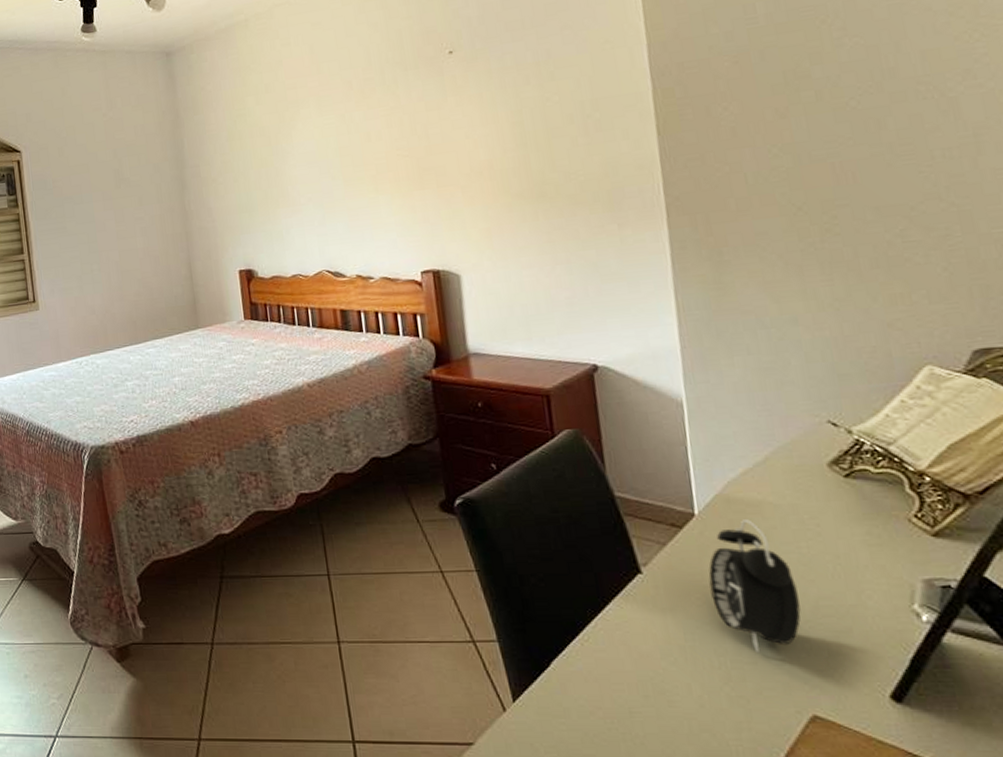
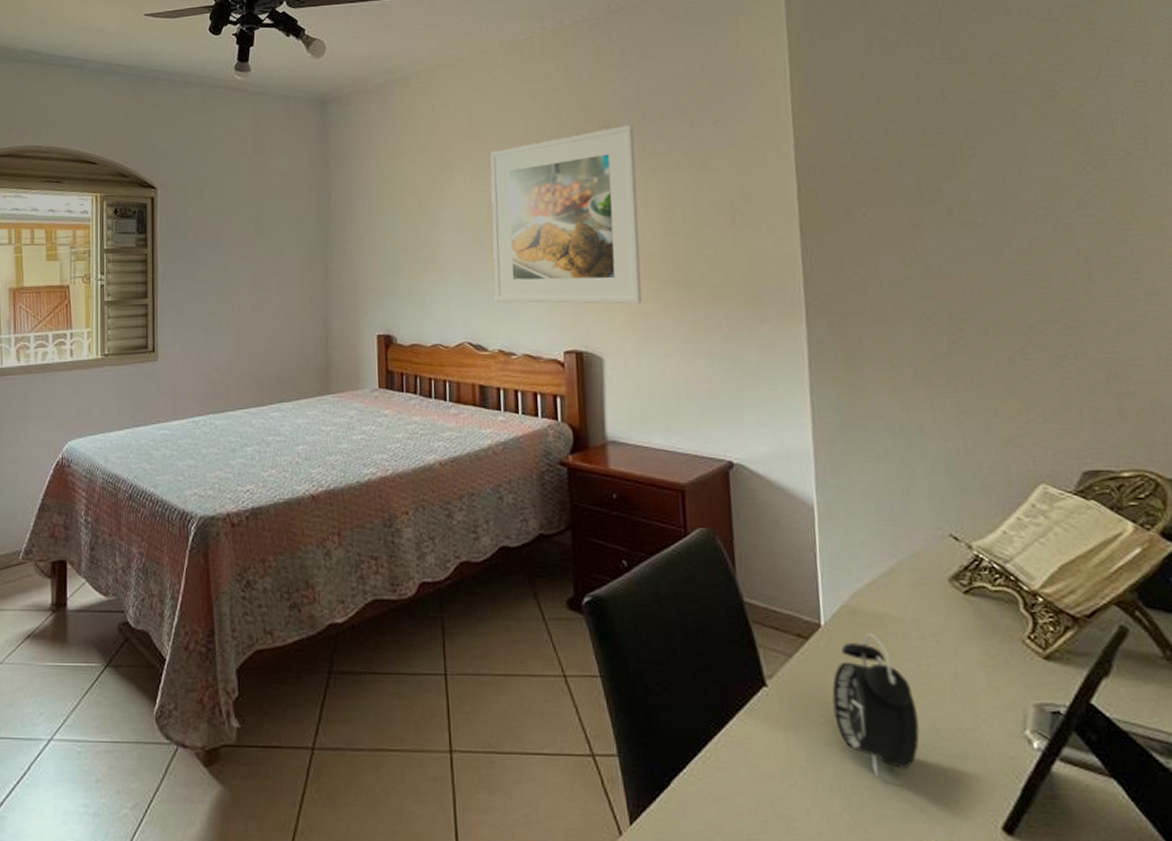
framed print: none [334,43,496,230] -> present [490,125,642,304]

